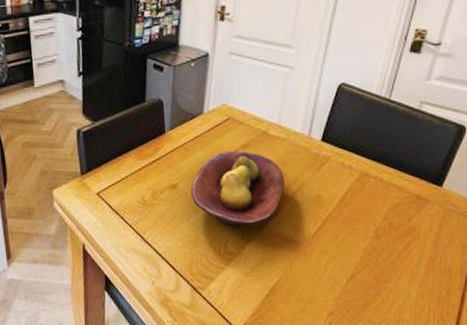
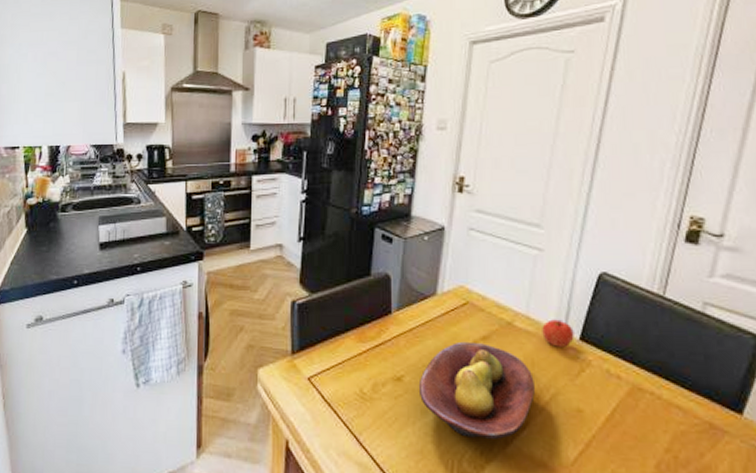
apple: none [291,125,317,148] -> present [542,319,574,347]

